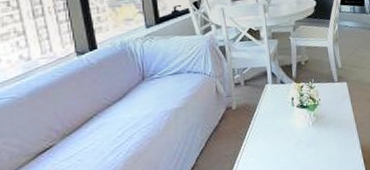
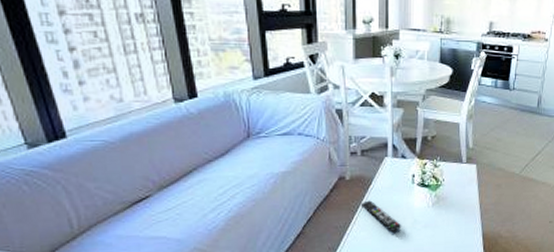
remote control: none [247,126,287,154] -> present [360,200,402,231]

